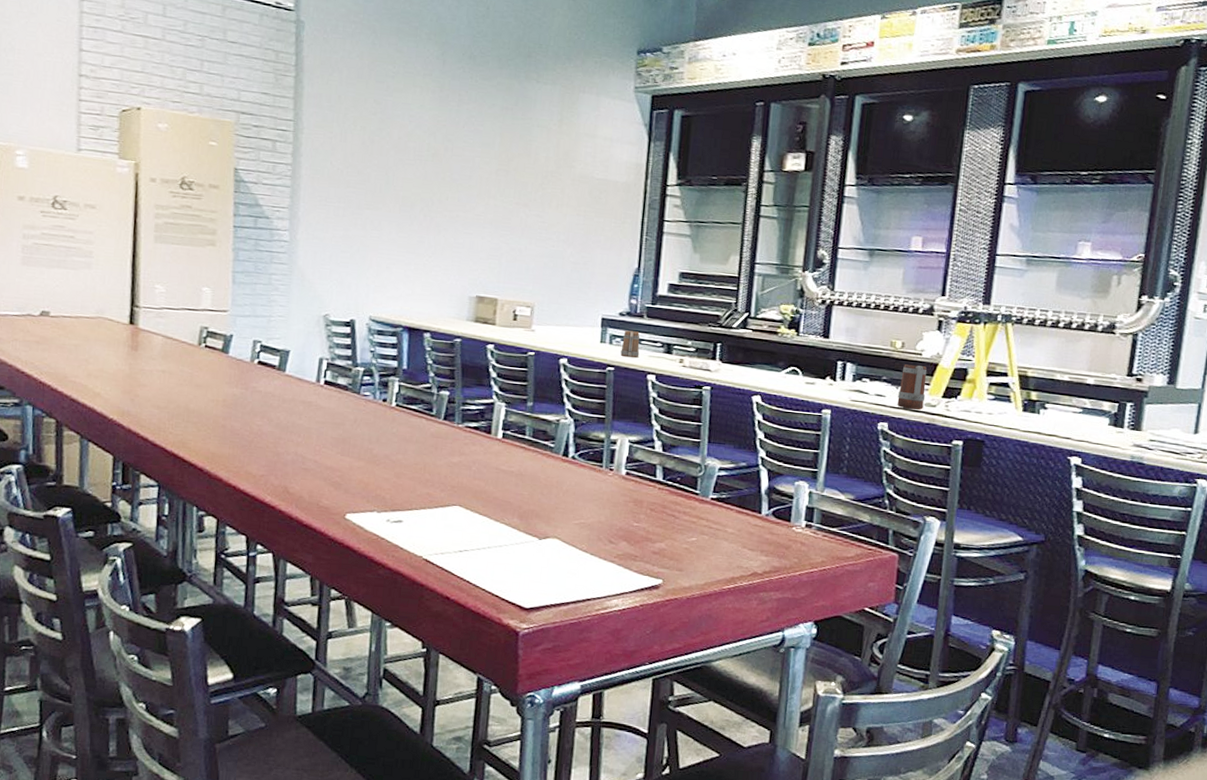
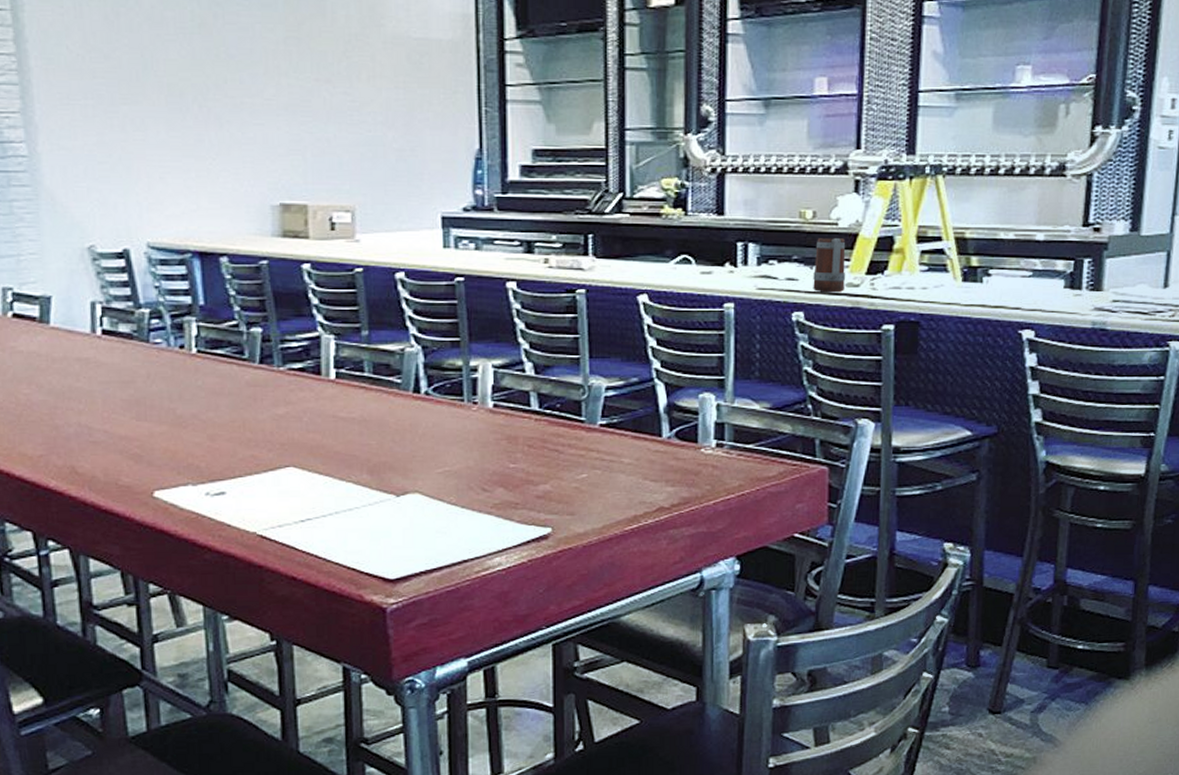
beer mug: present [620,330,640,359] -> none [470,229,494,263]

